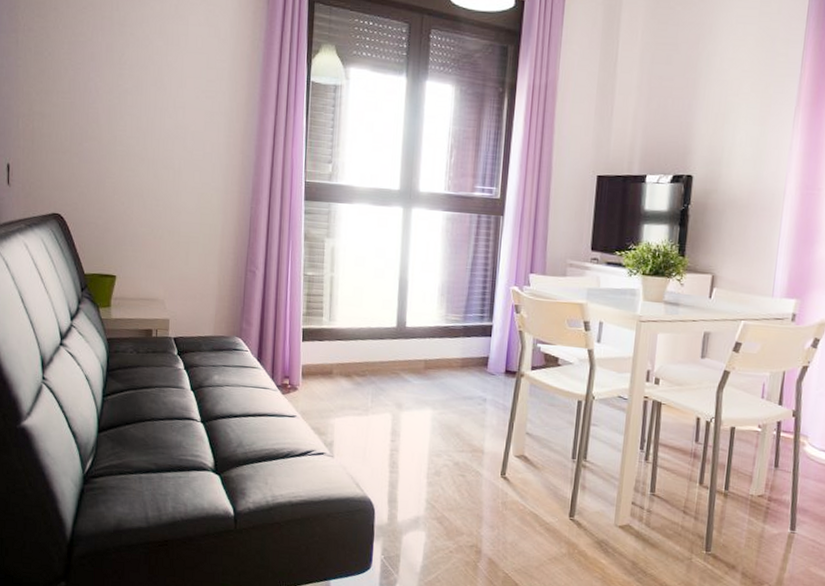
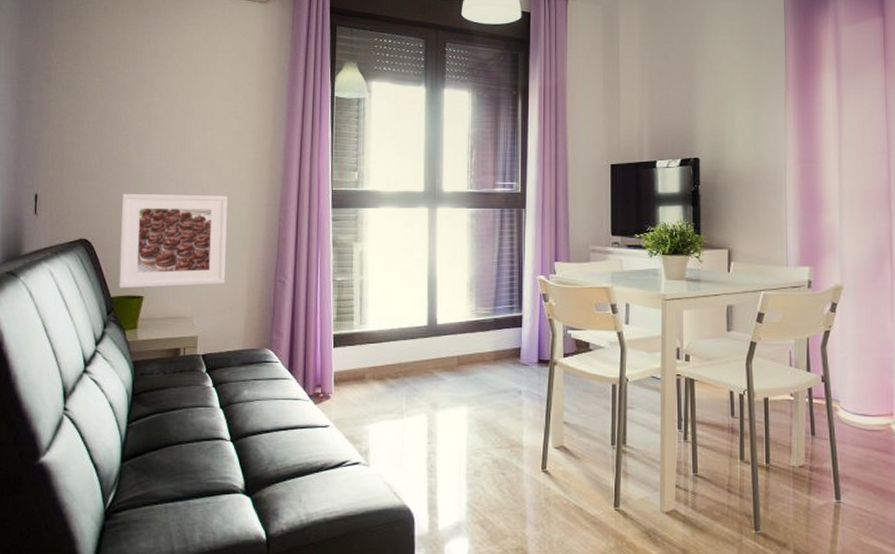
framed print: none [92,169,199,270] -> present [118,193,228,289]

